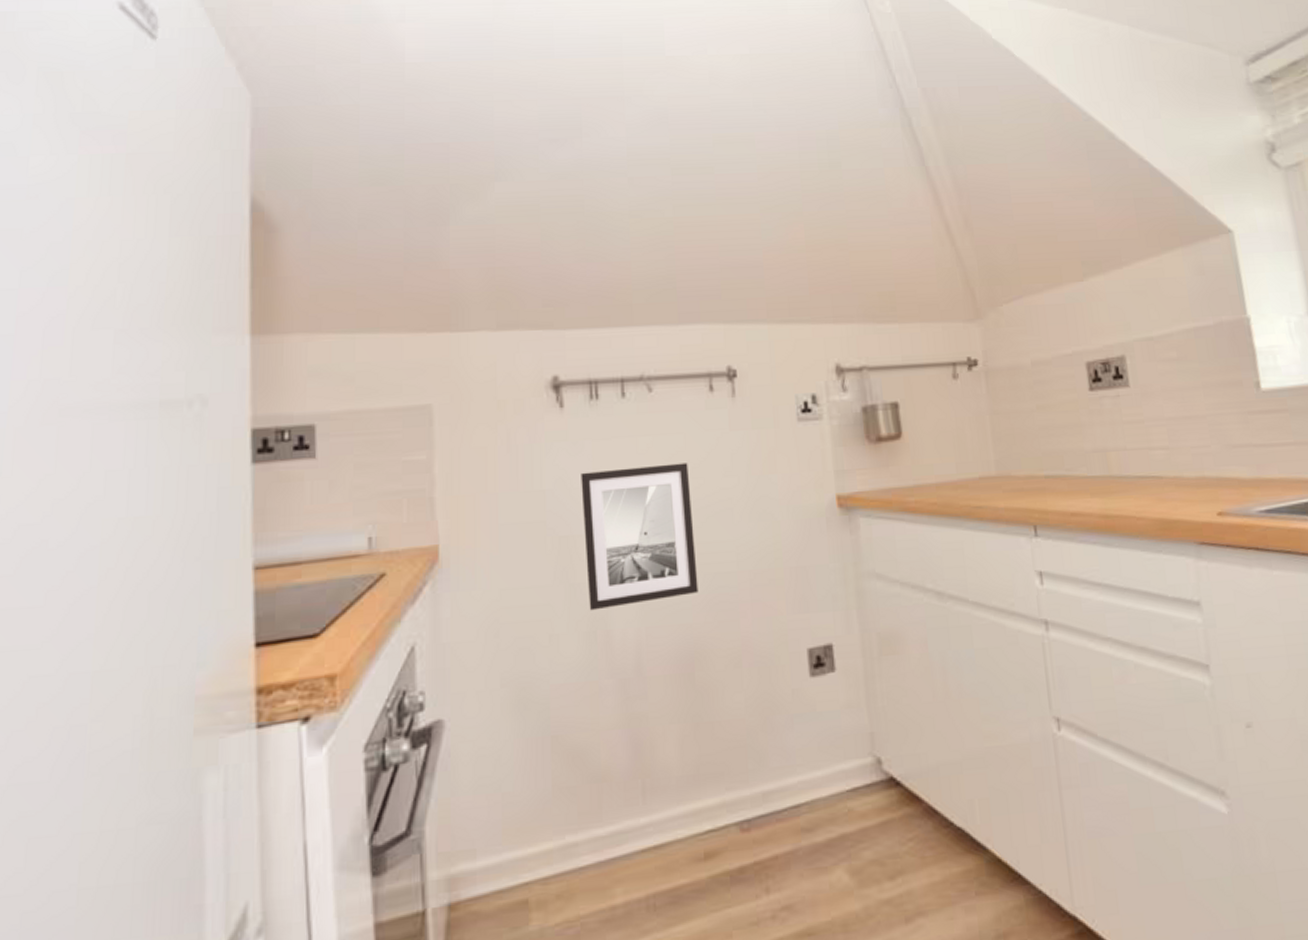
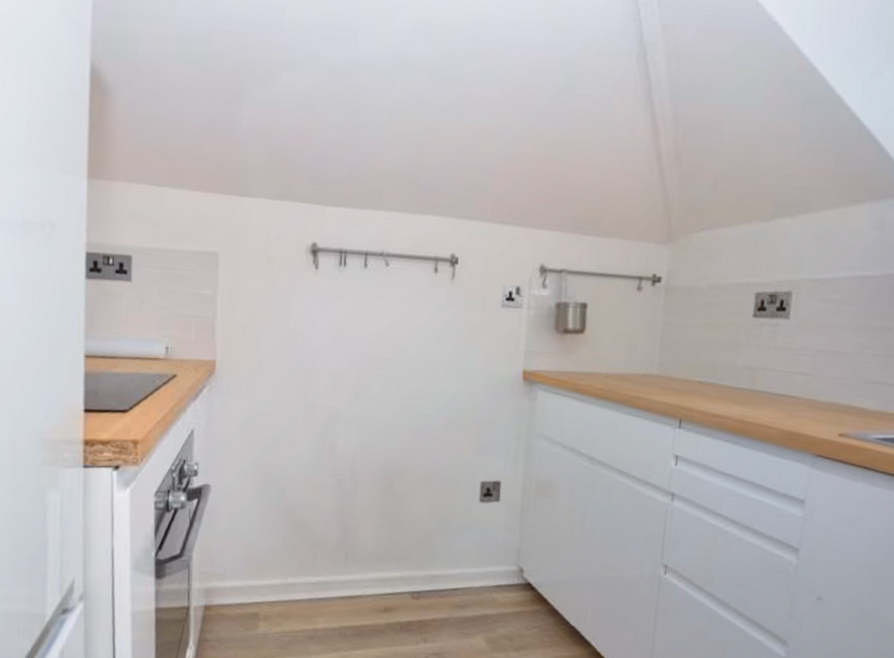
wall art: present [581,463,699,611] -> none [321,322,409,427]

